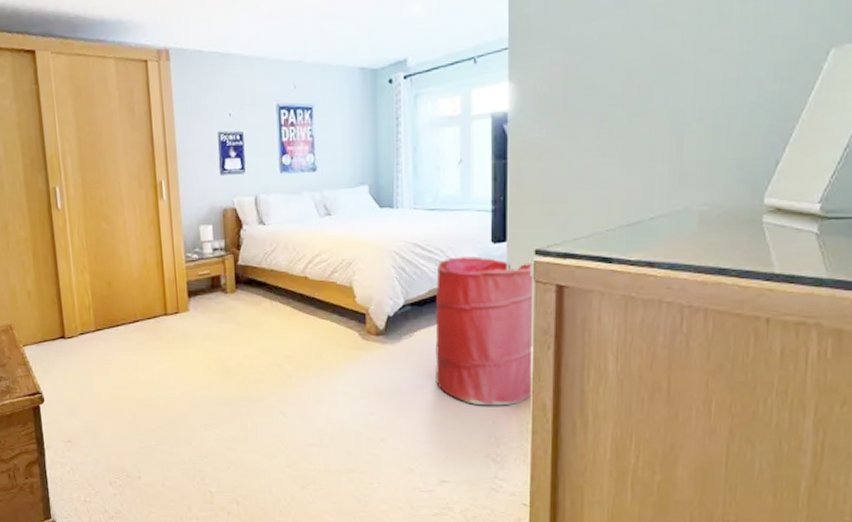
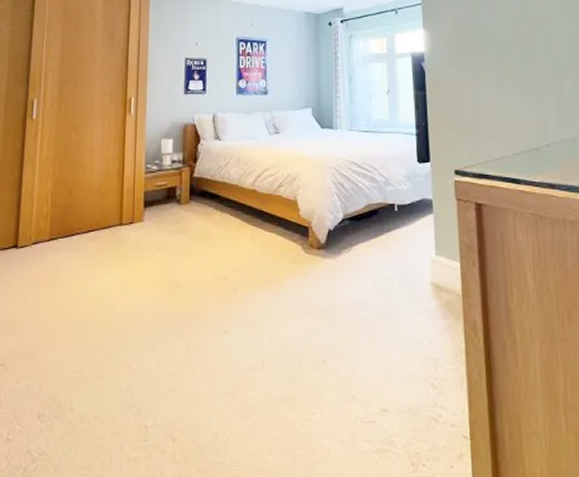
laundry hamper: present [435,256,534,406] -> none [371,175,464,324]

